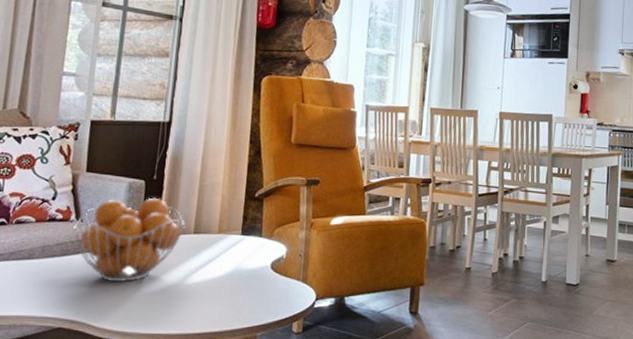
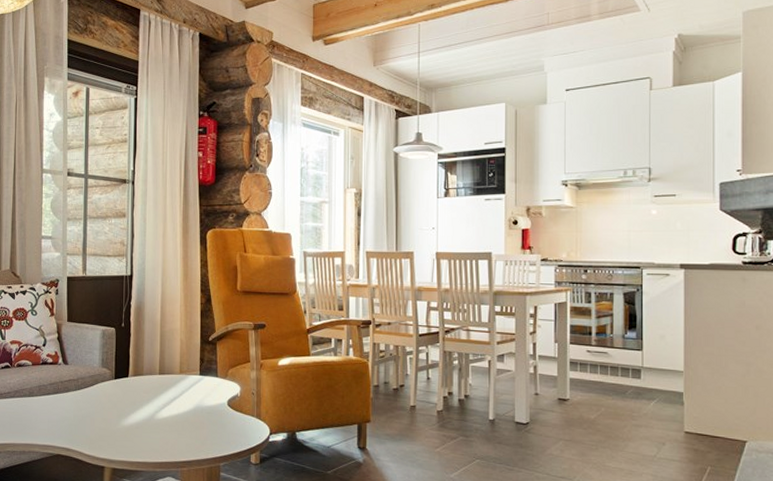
fruit basket: present [72,197,185,283] -> none [60,343,151,417]

